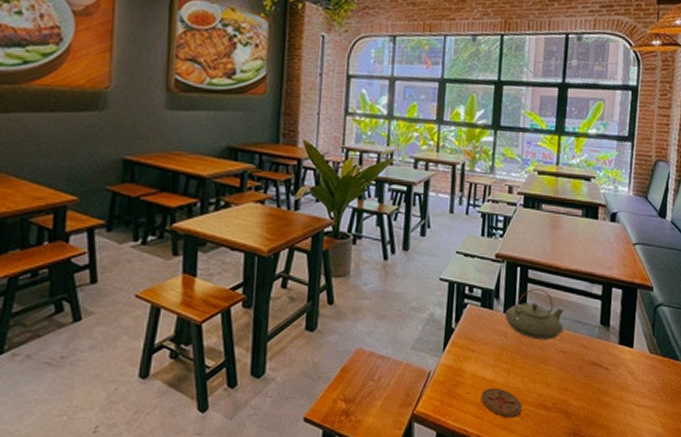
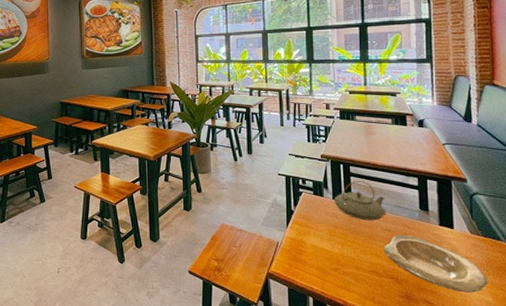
coaster: present [481,387,523,418] -> none [321,256,358,280]
plate: none [555,357,661,425] -> present [384,235,488,293]

